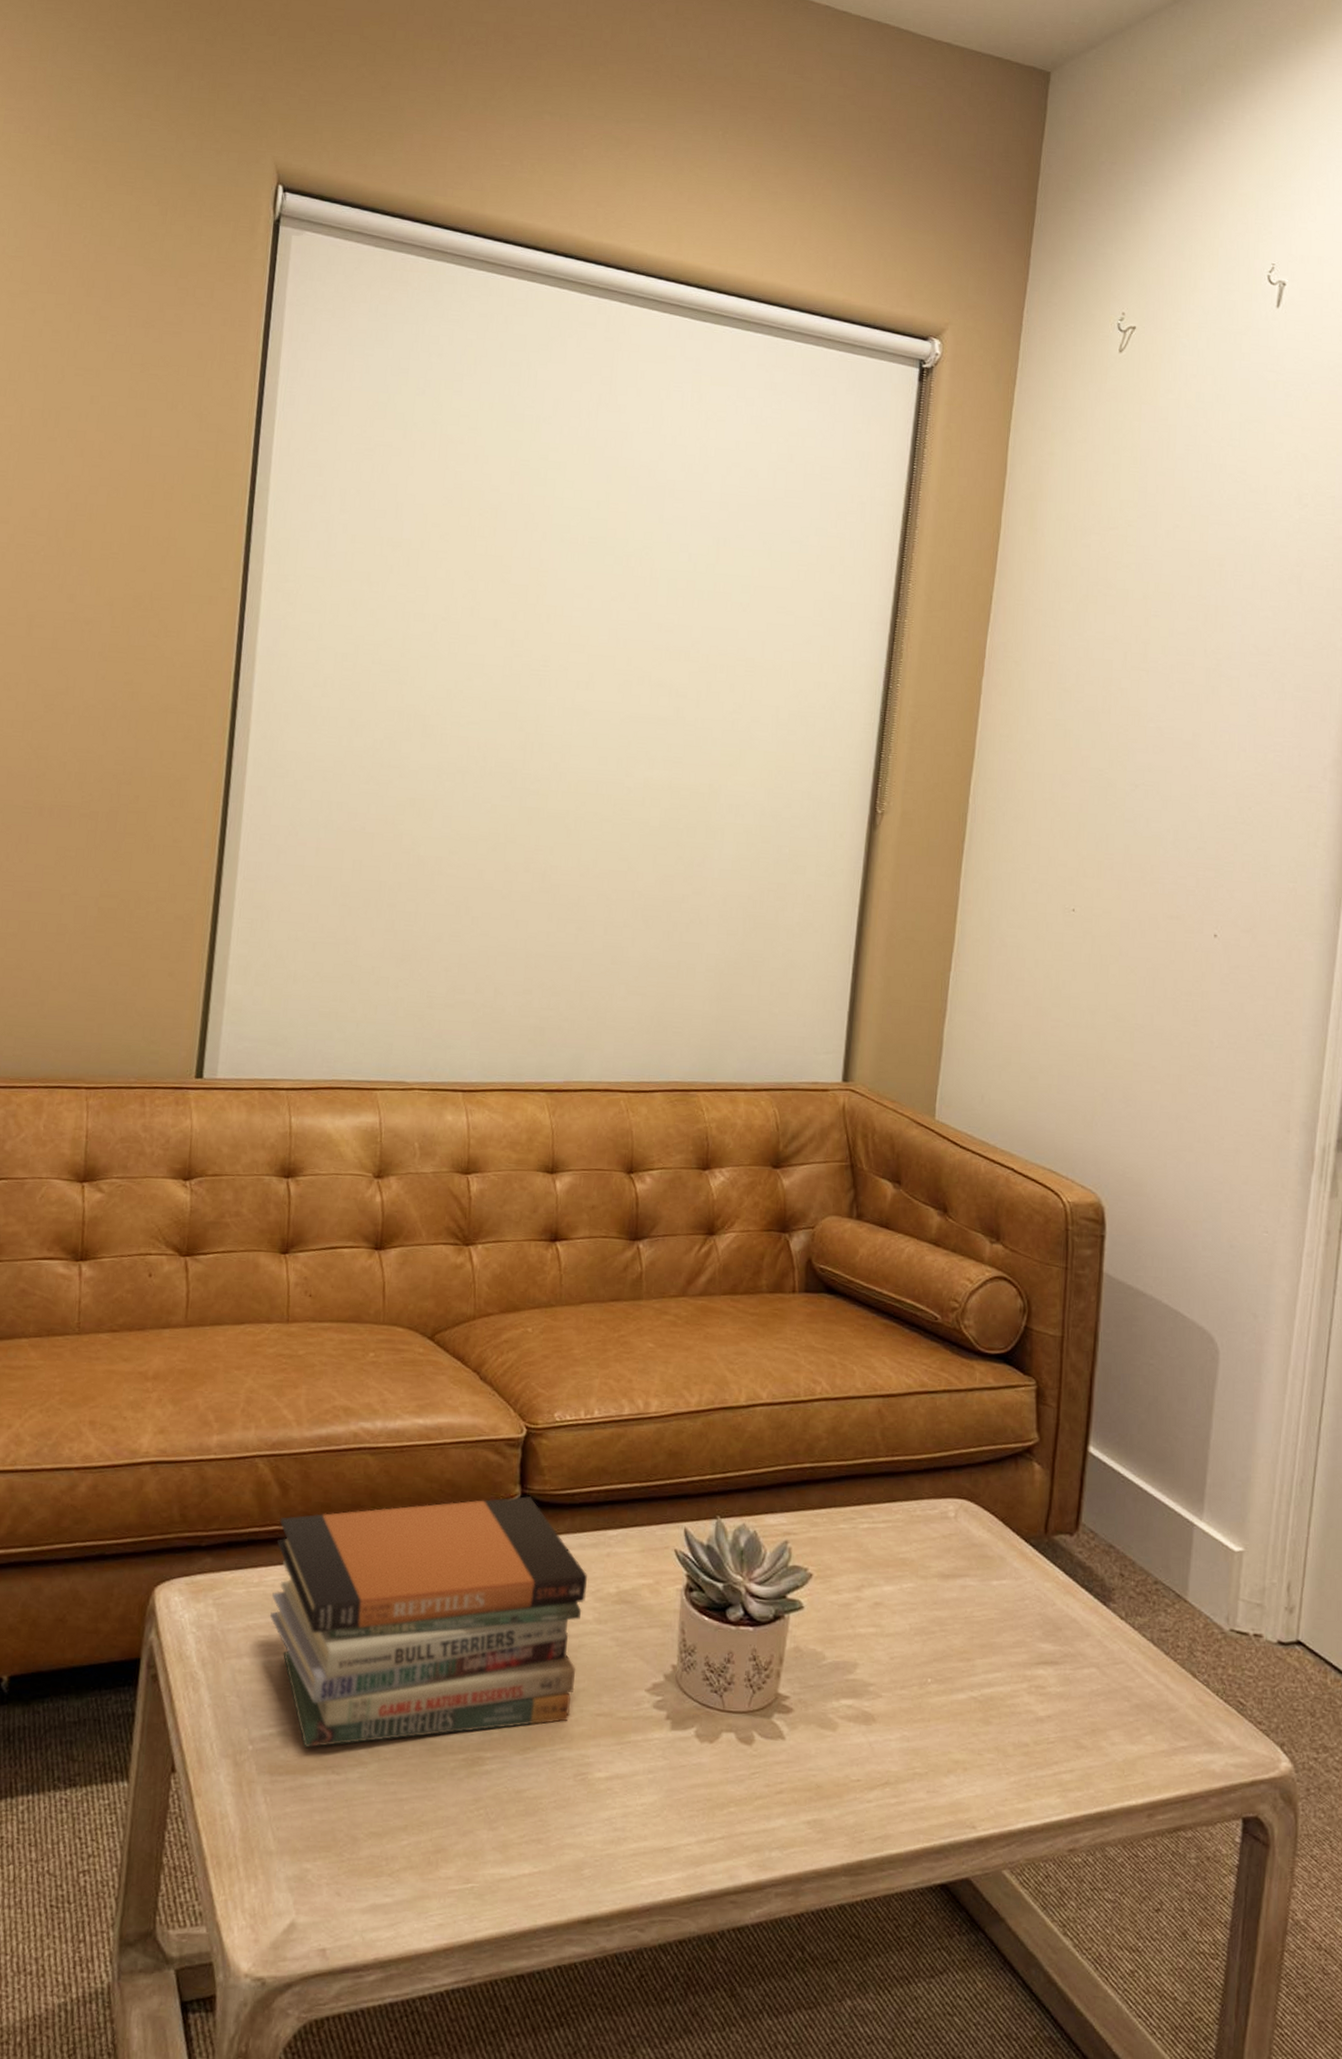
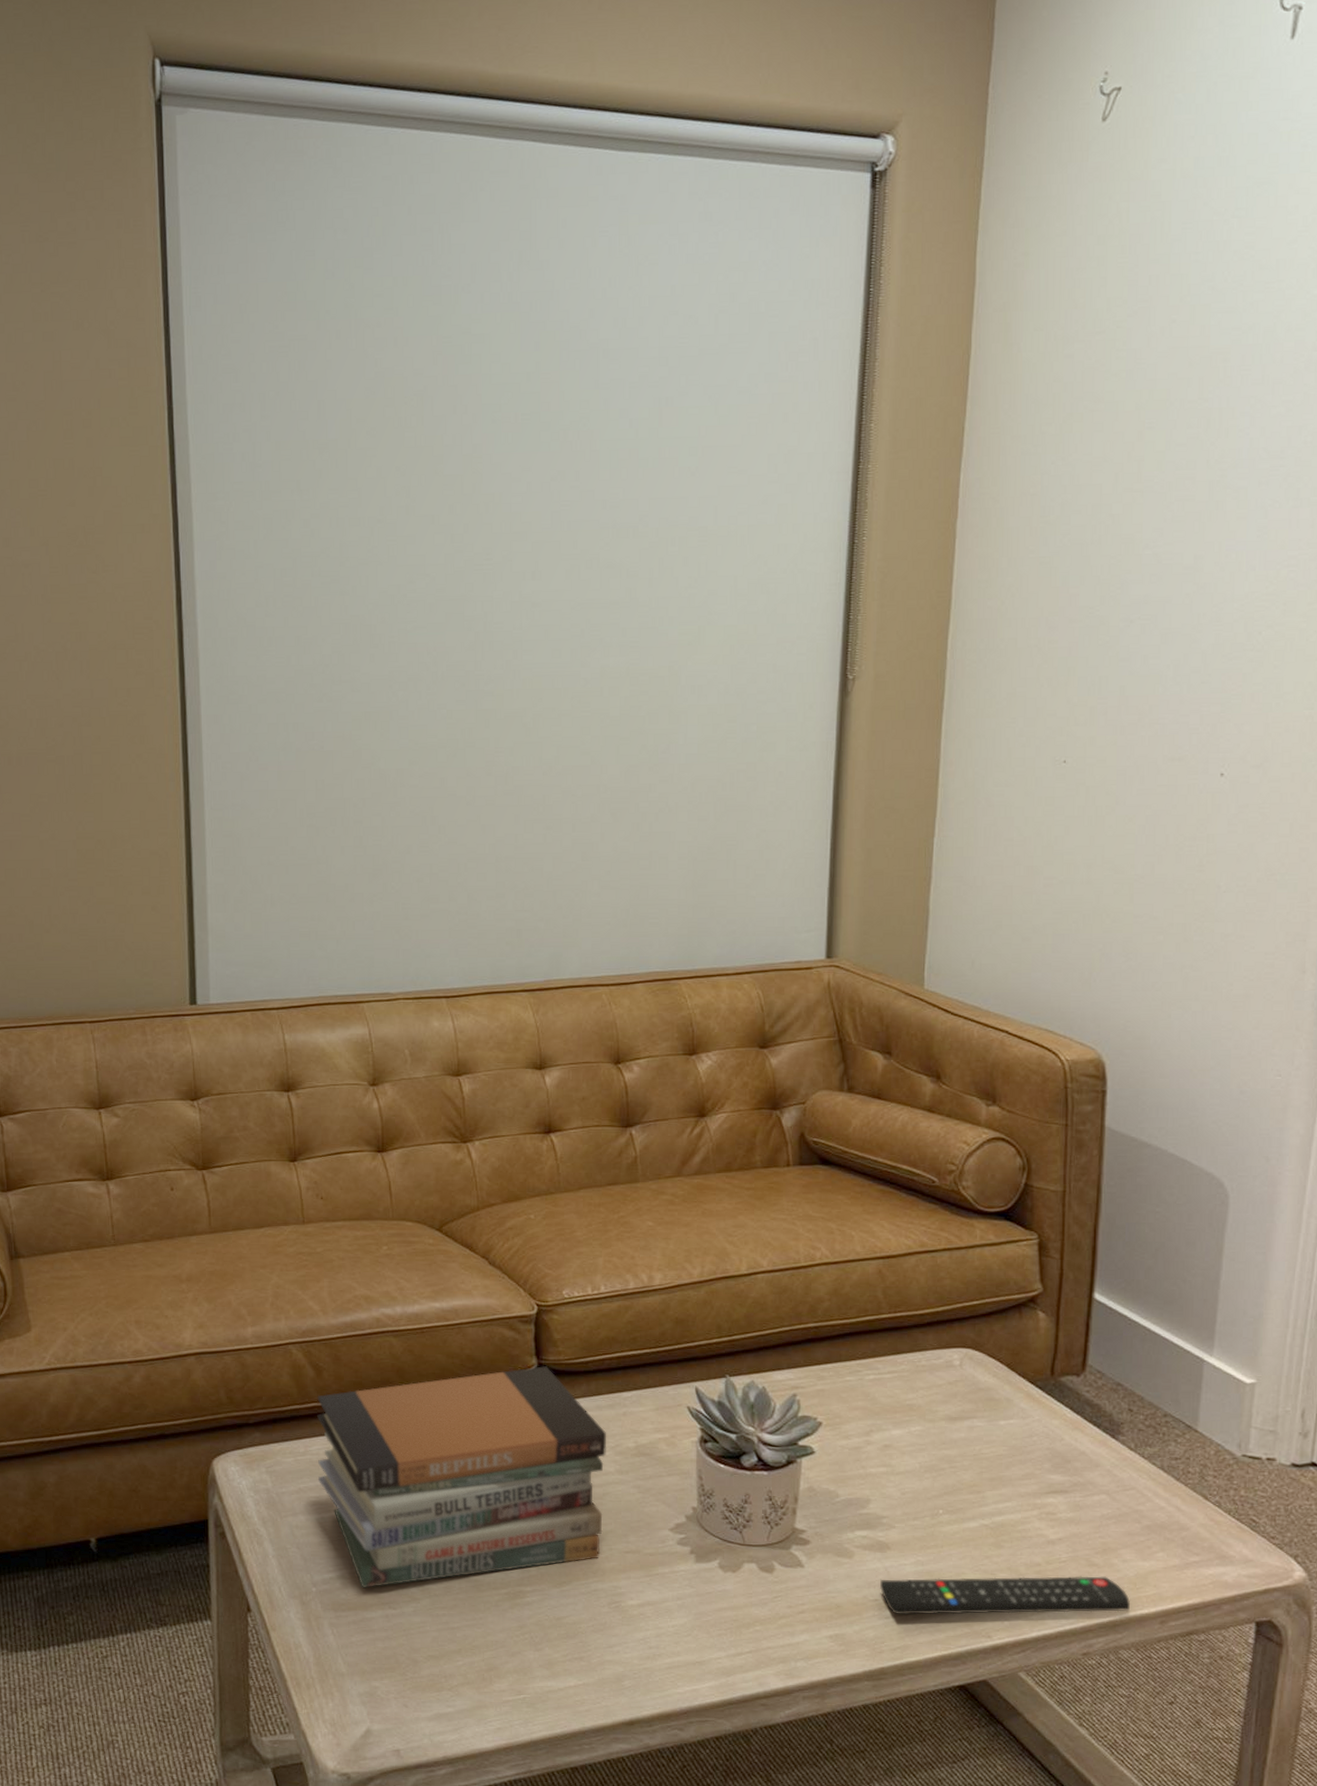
remote control: none [863,1756,1118,1802] -> present [880,1576,1130,1615]

